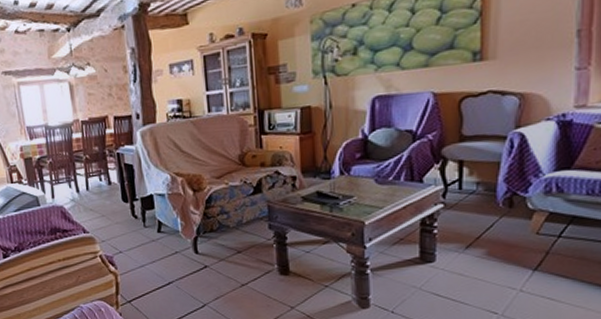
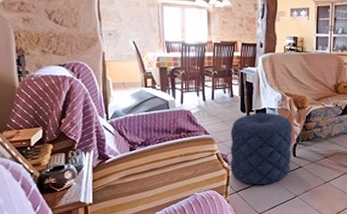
pouf: none [112,200,193,292] -> present [230,113,293,184]

